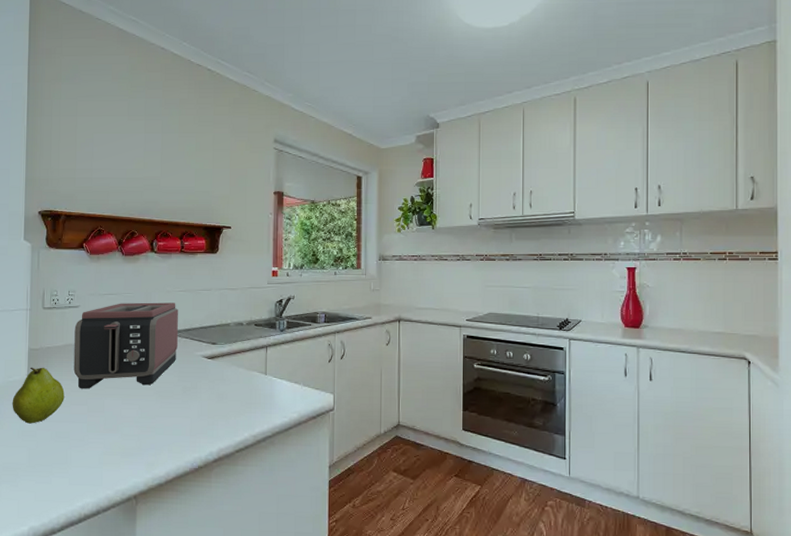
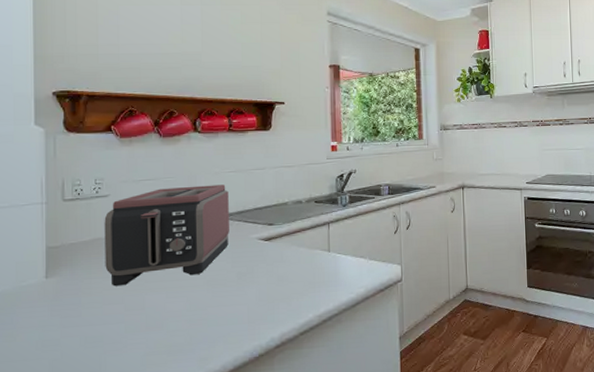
fruit: present [12,367,65,424] -> none [27,266,95,332]

